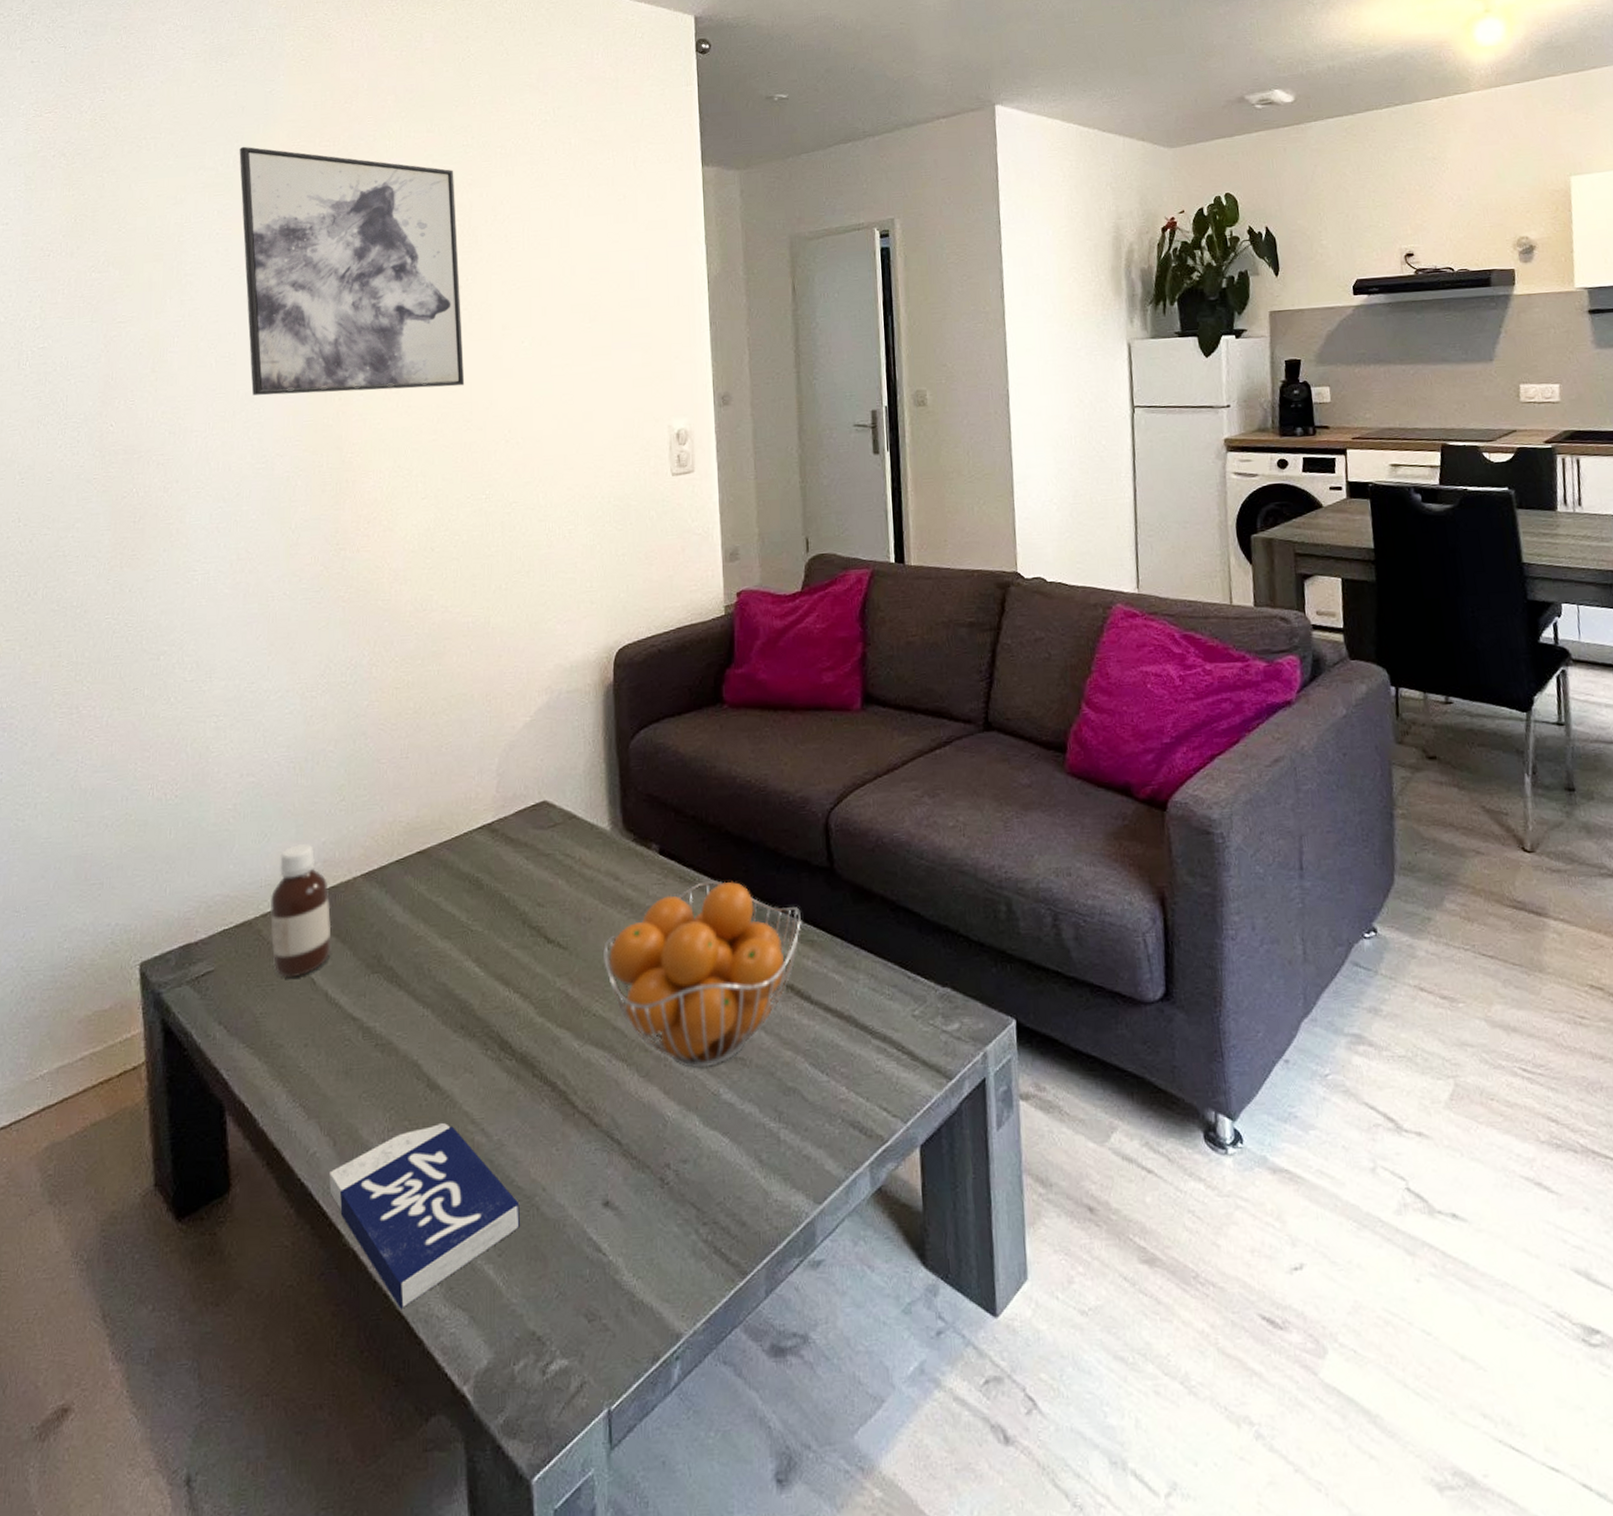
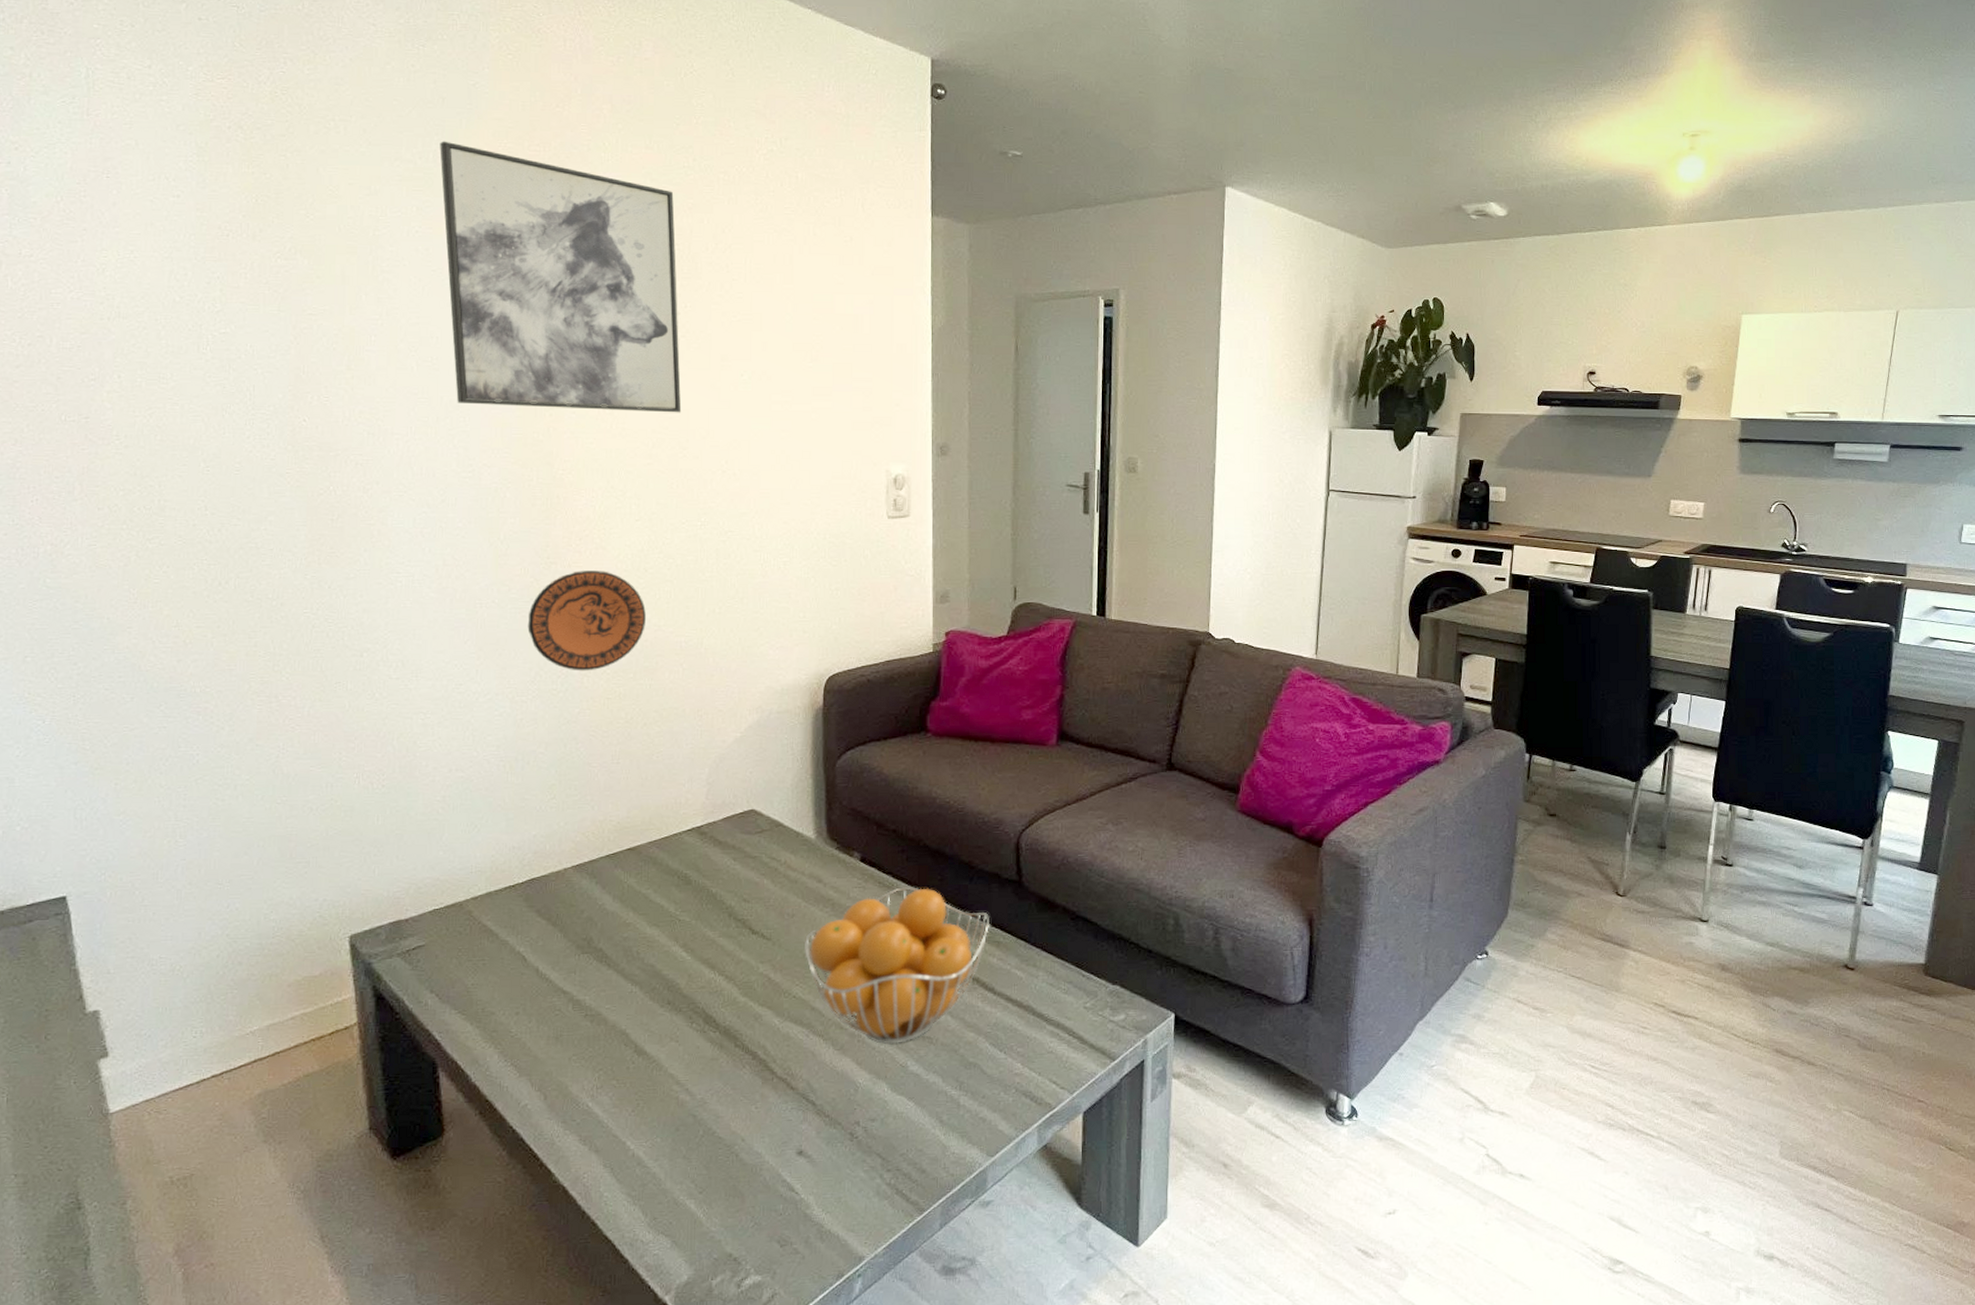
bottle: present [270,844,332,977] -> none [481,836,542,954]
decorative plate: none [317,553,433,661] -> present [527,571,646,671]
book: present [329,1122,520,1309] -> none [540,1082,720,1234]

